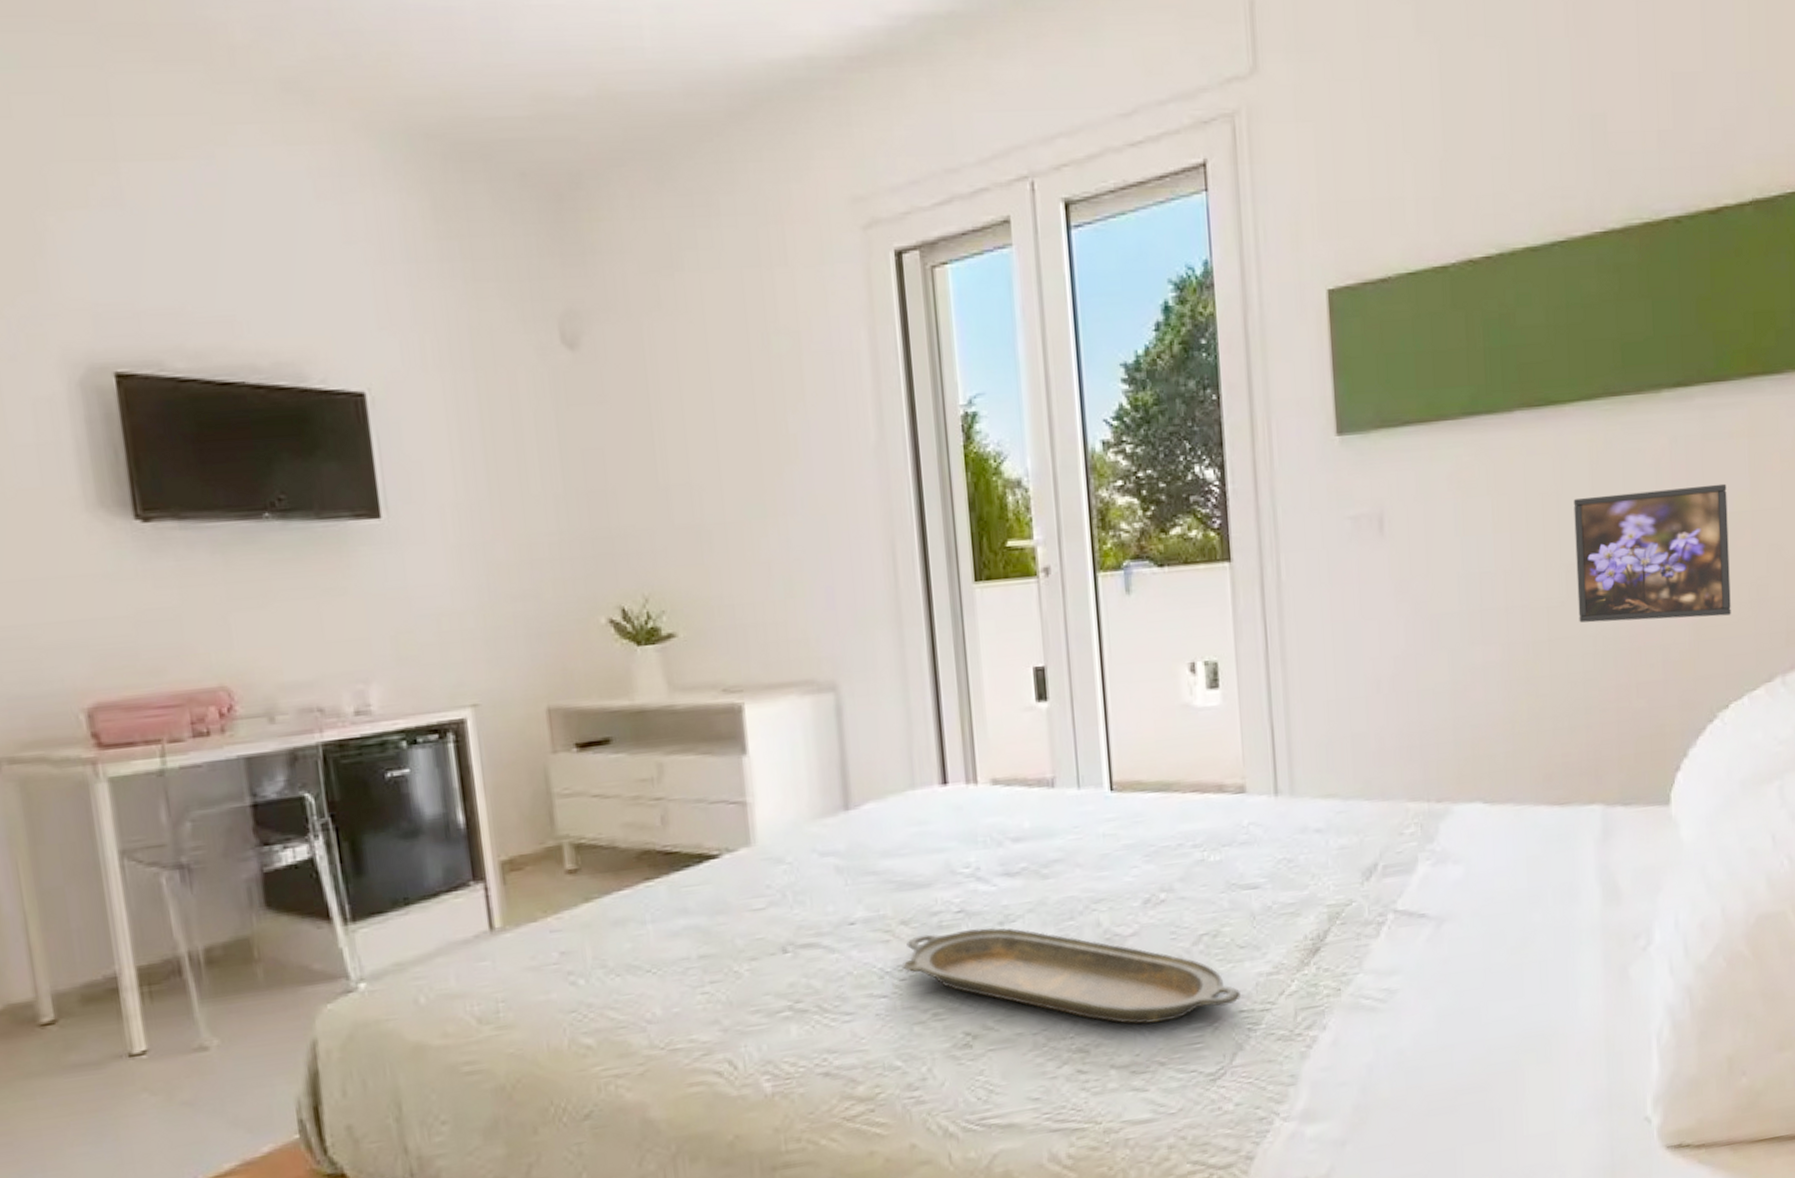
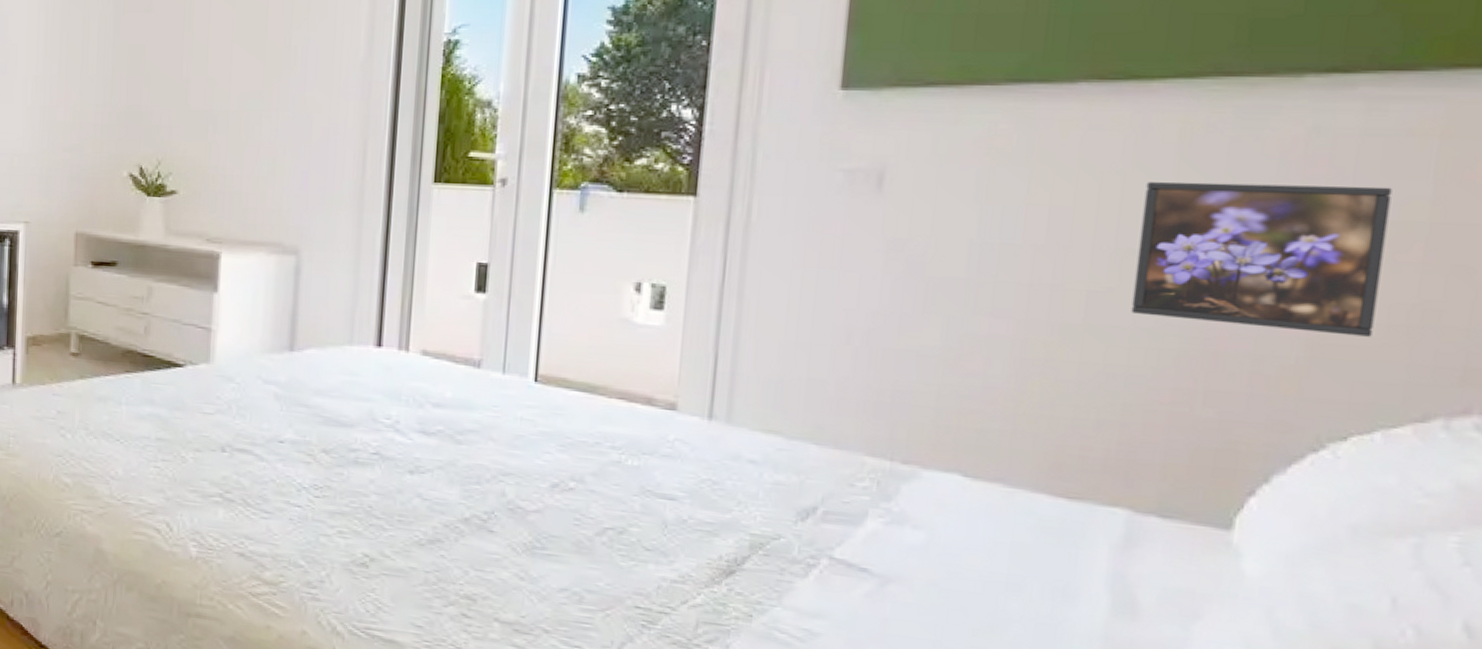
serving tray: present [901,927,1240,1024] -> none [317,465,639,598]

